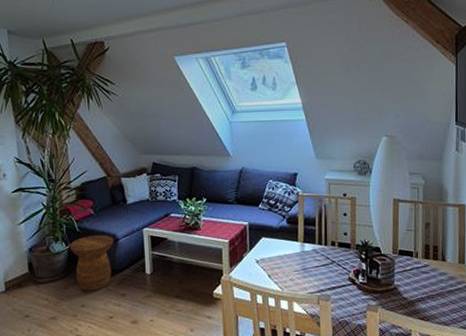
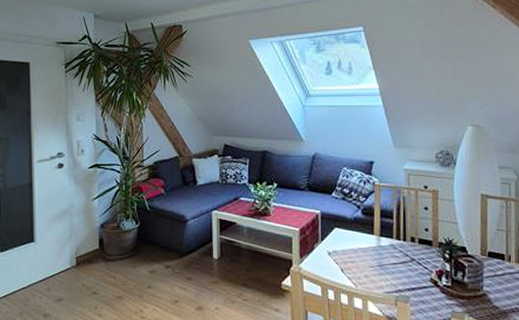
side table: present [69,235,114,291] -> none [139,215,182,272]

